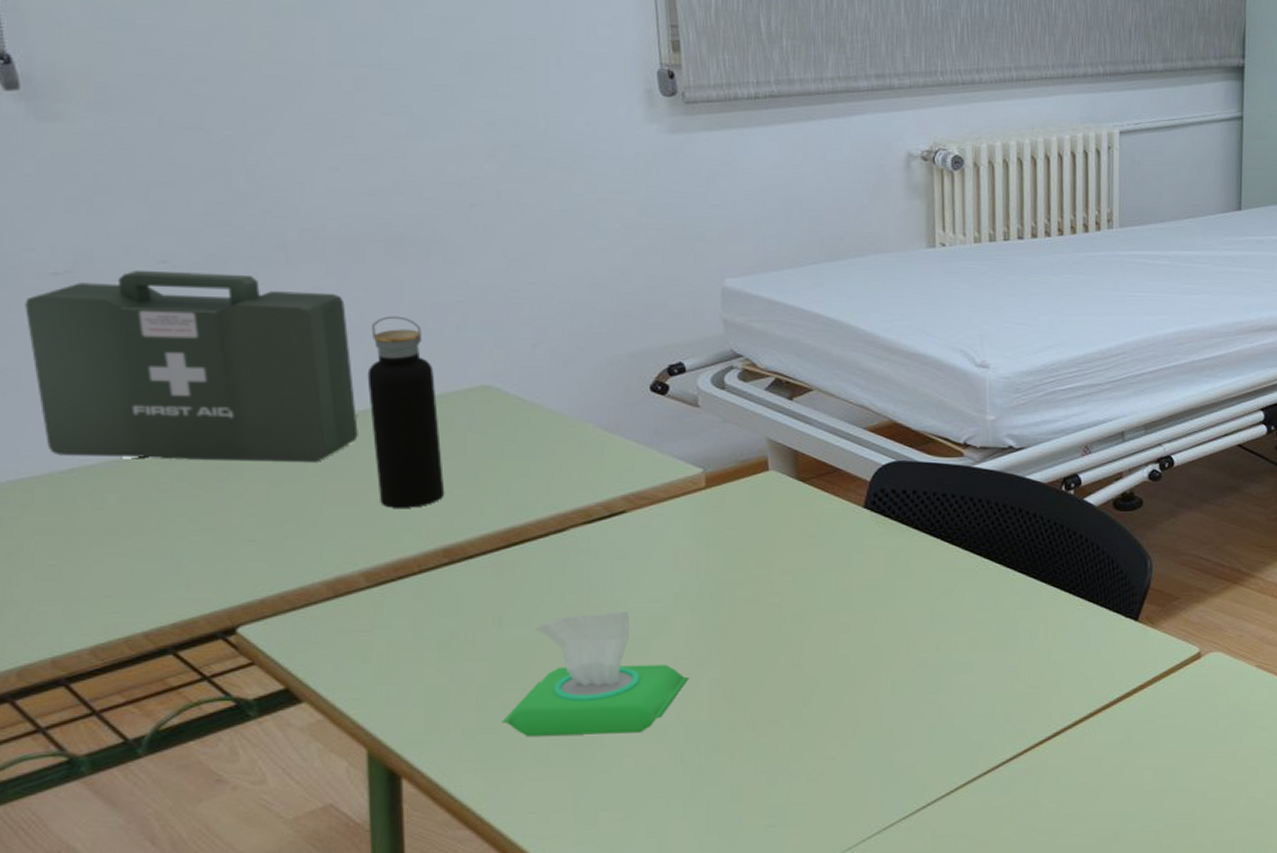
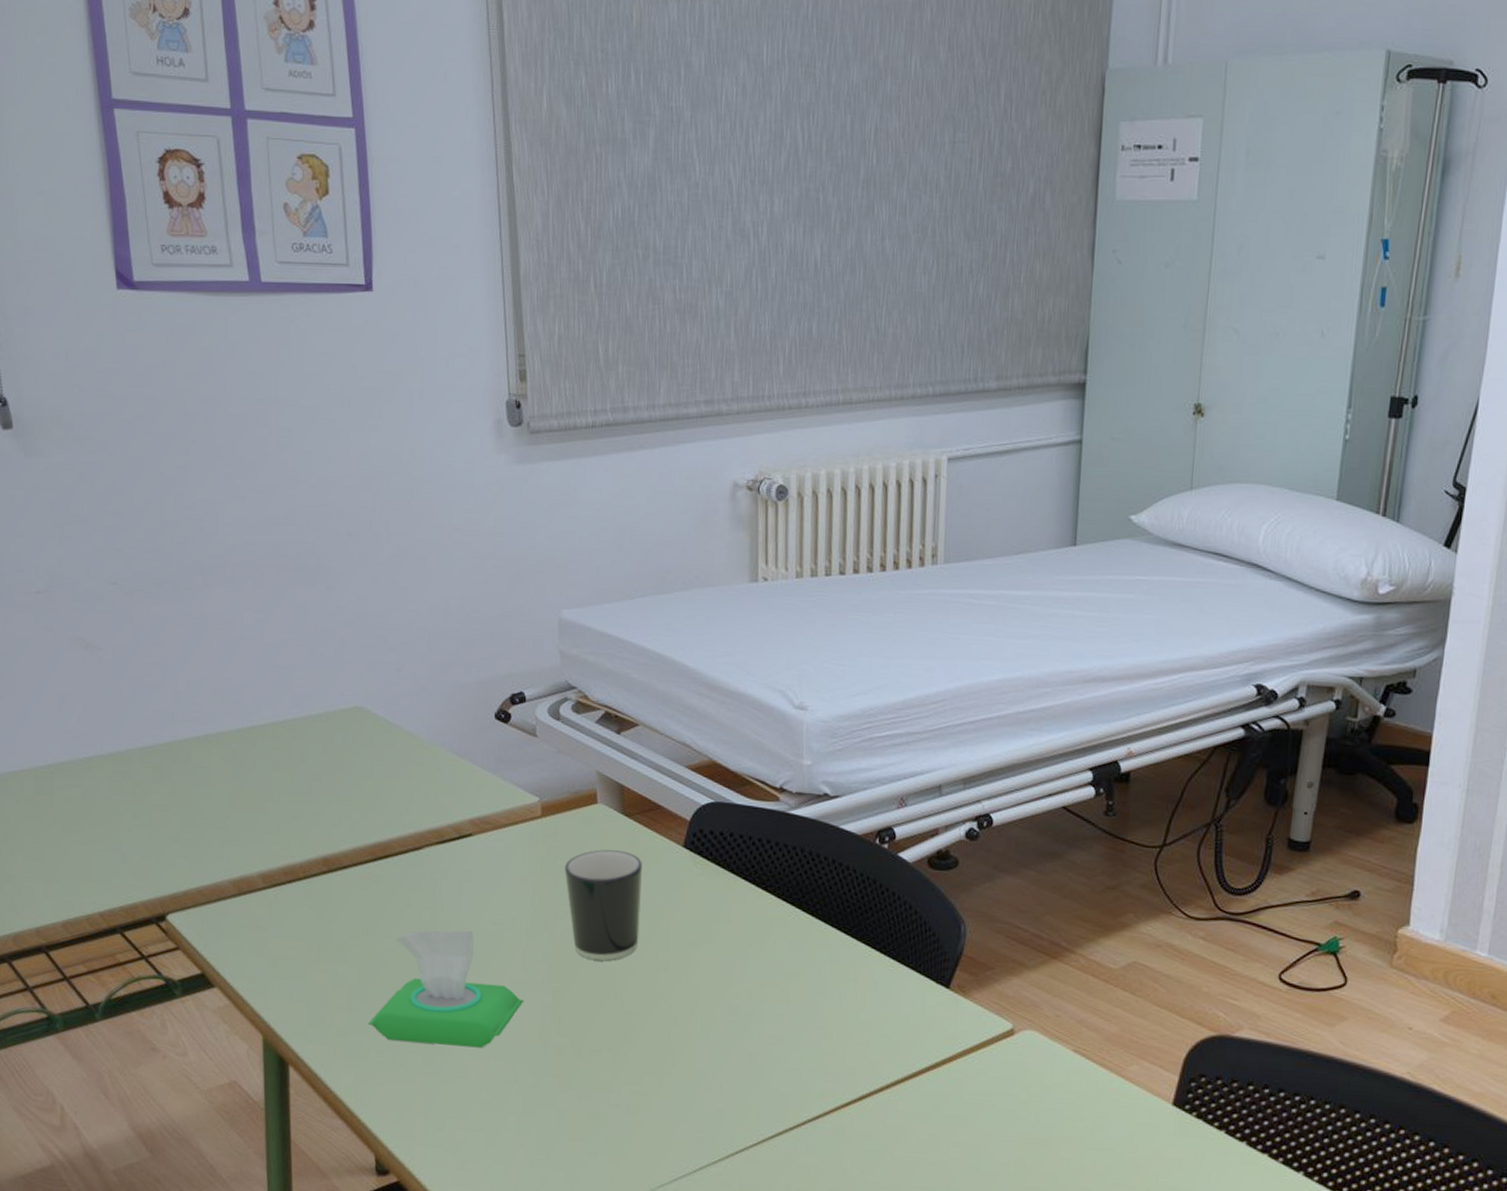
first-aid kit: present [25,269,358,461] -> none [17,590,258,769]
water bottle: present [367,316,445,508] -> none [265,638,325,818]
mug: none [733,516,820,629] -> present [564,849,642,961]

